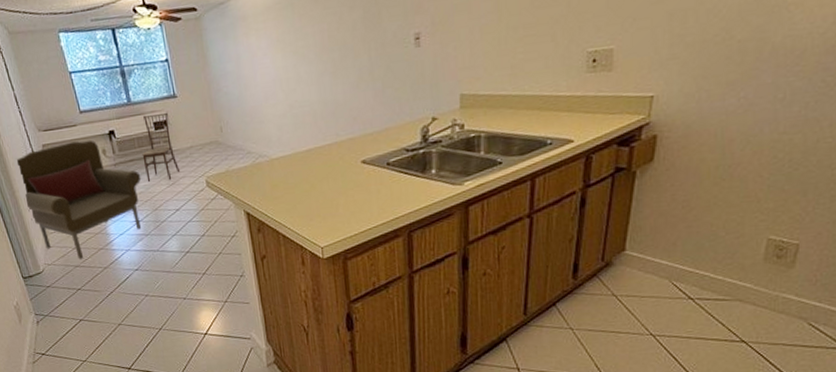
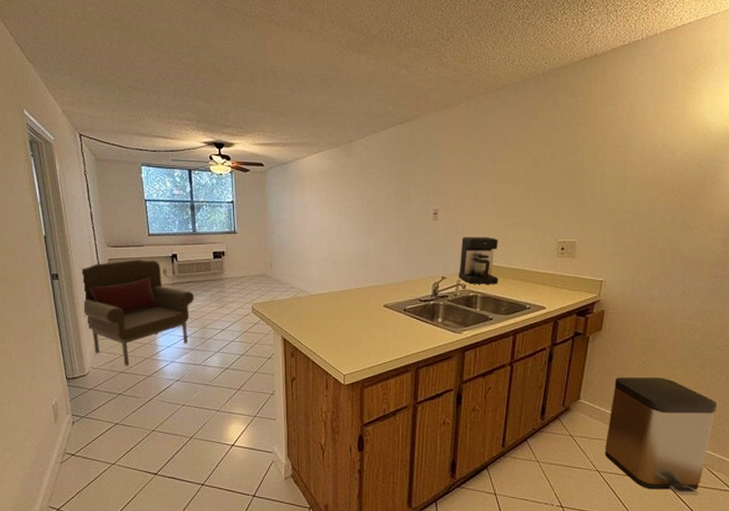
dining chair: present [142,112,181,183] -> none [199,244,231,304]
coffee maker: none [453,58,508,122] -> present [459,237,499,284]
pedal bin: none [662,213,826,357] -> present [605,377,718,495]

